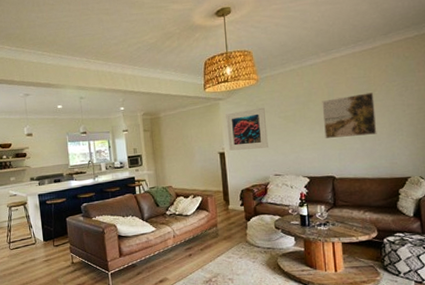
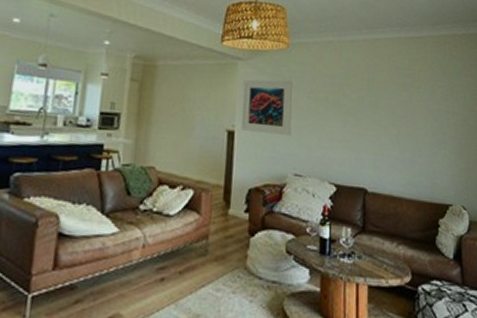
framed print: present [322,92,377,138] -> none [359,87,419,142]

